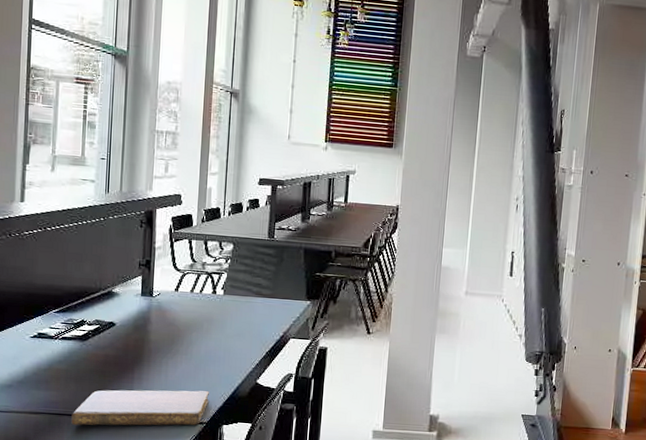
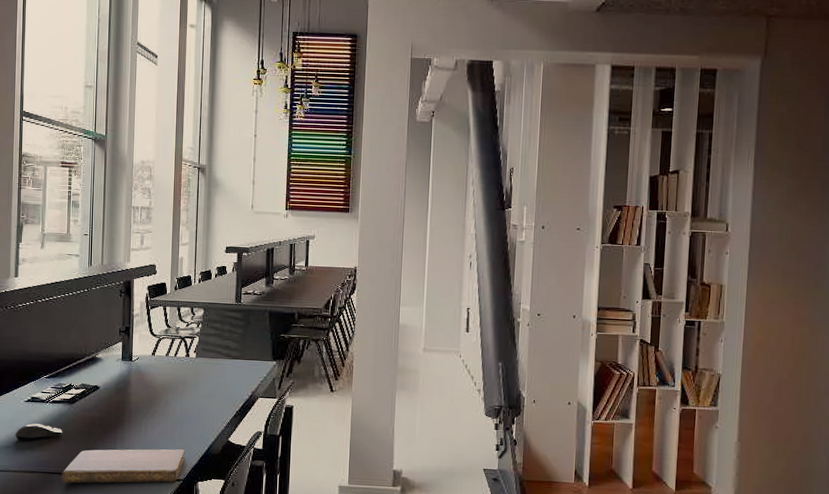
computer mouse: none [18,361,73,380] -> present [14,423,62,441]

